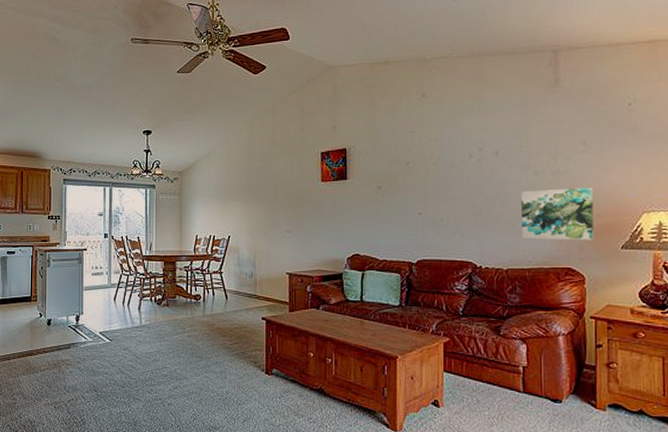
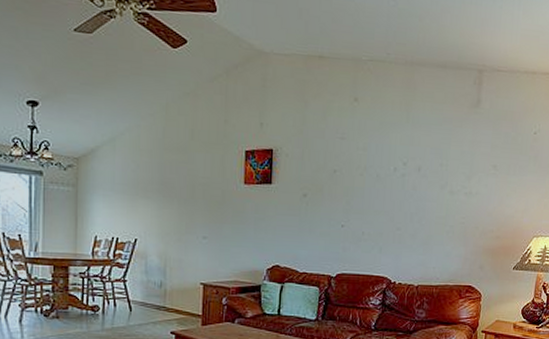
wall art: present [521,188,594,240] -> none [432,209,498,260]

